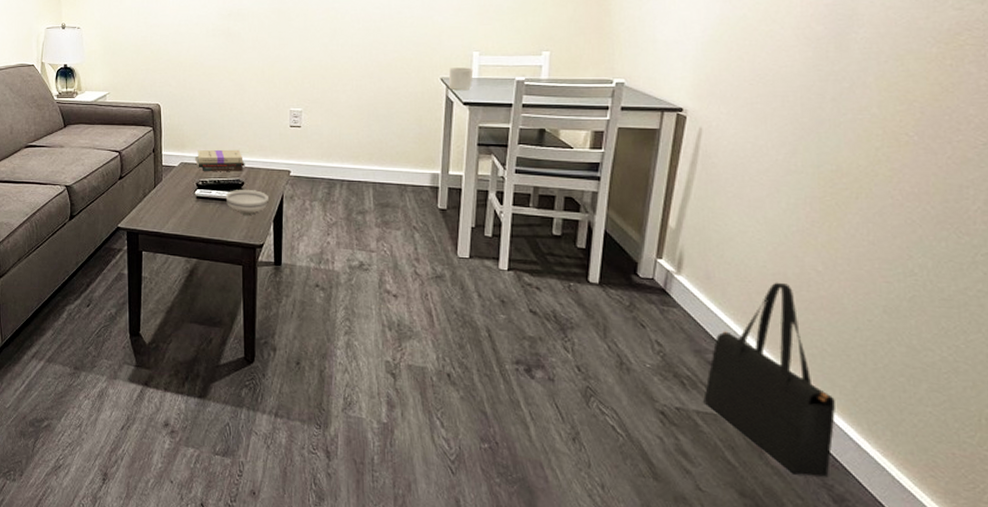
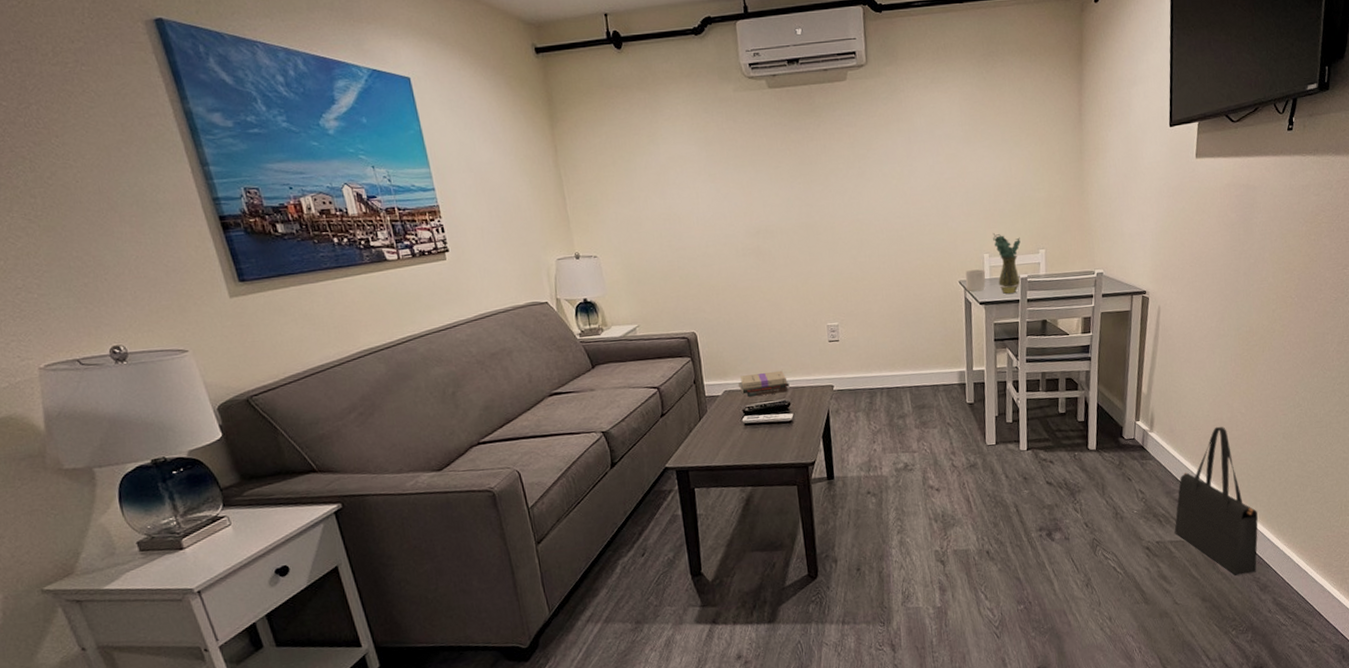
bowl: present [225,190,268,214] -> none [773,409,816,434]
vase: none [486,31,519,96] -> present [992,233,1021,294]

